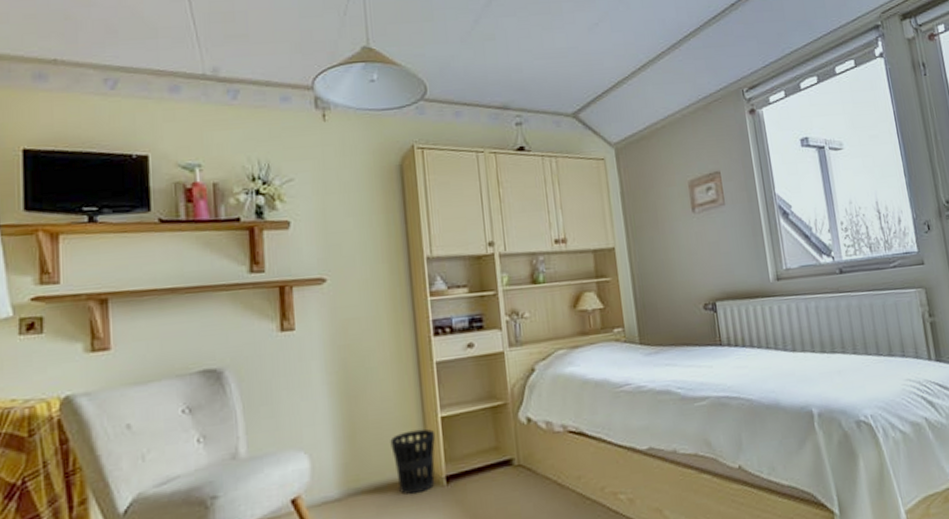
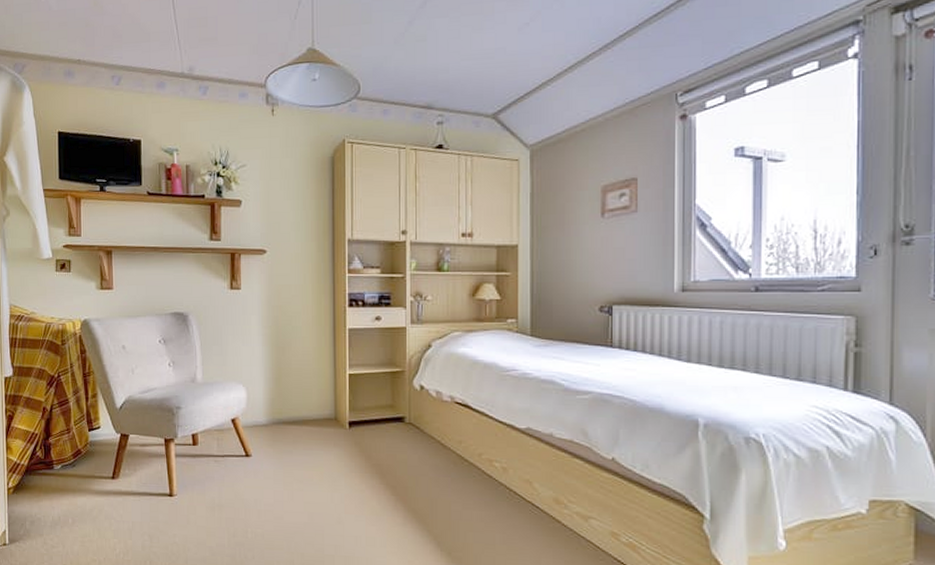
wastebasket: present [390,428,436,495] -> none [307,381,343,432]

